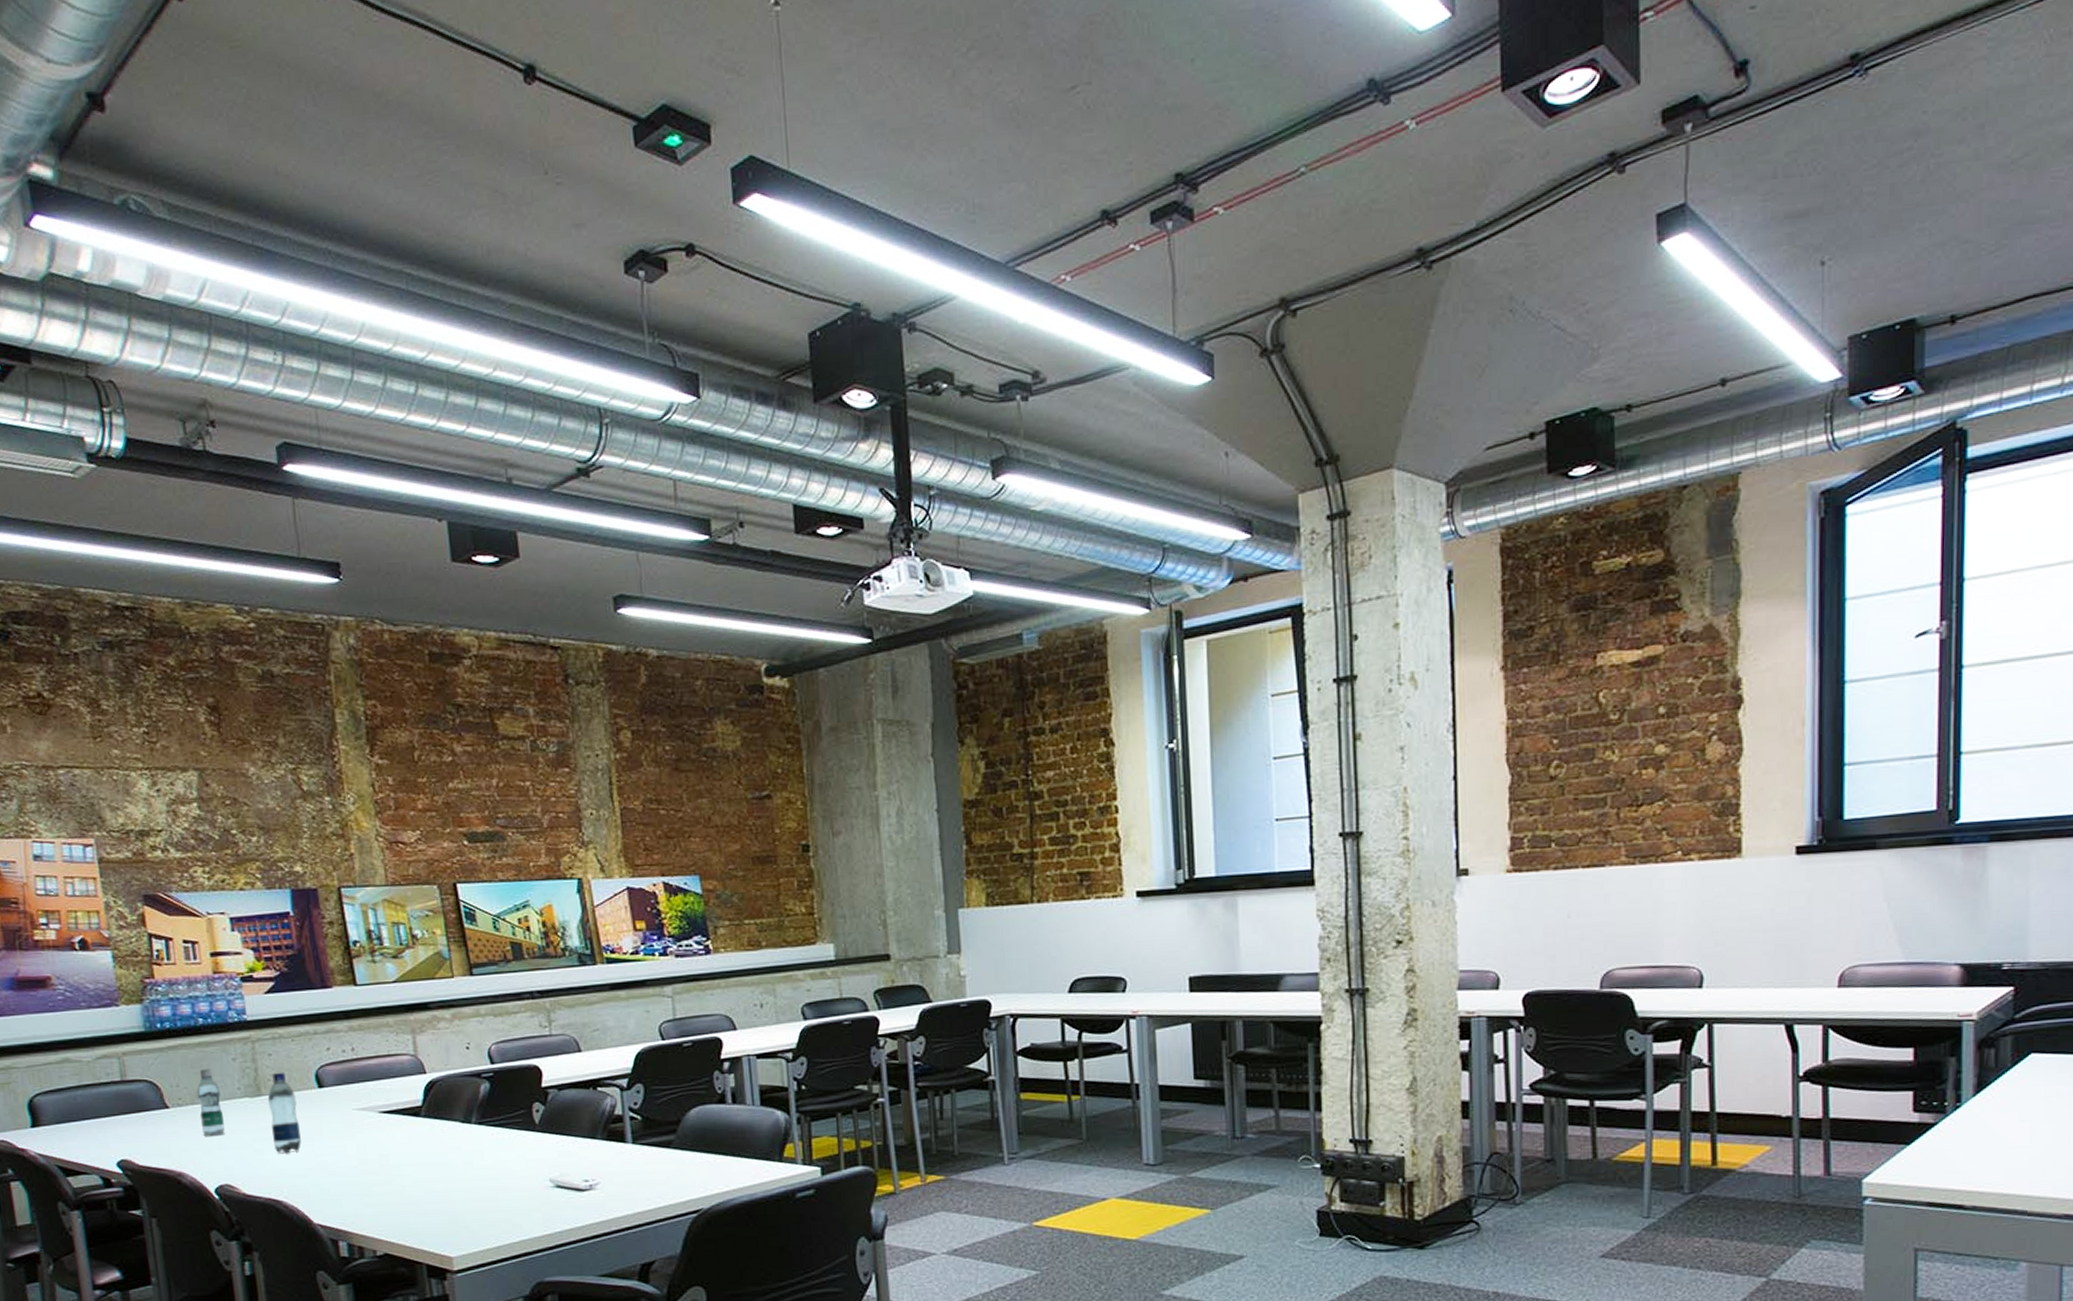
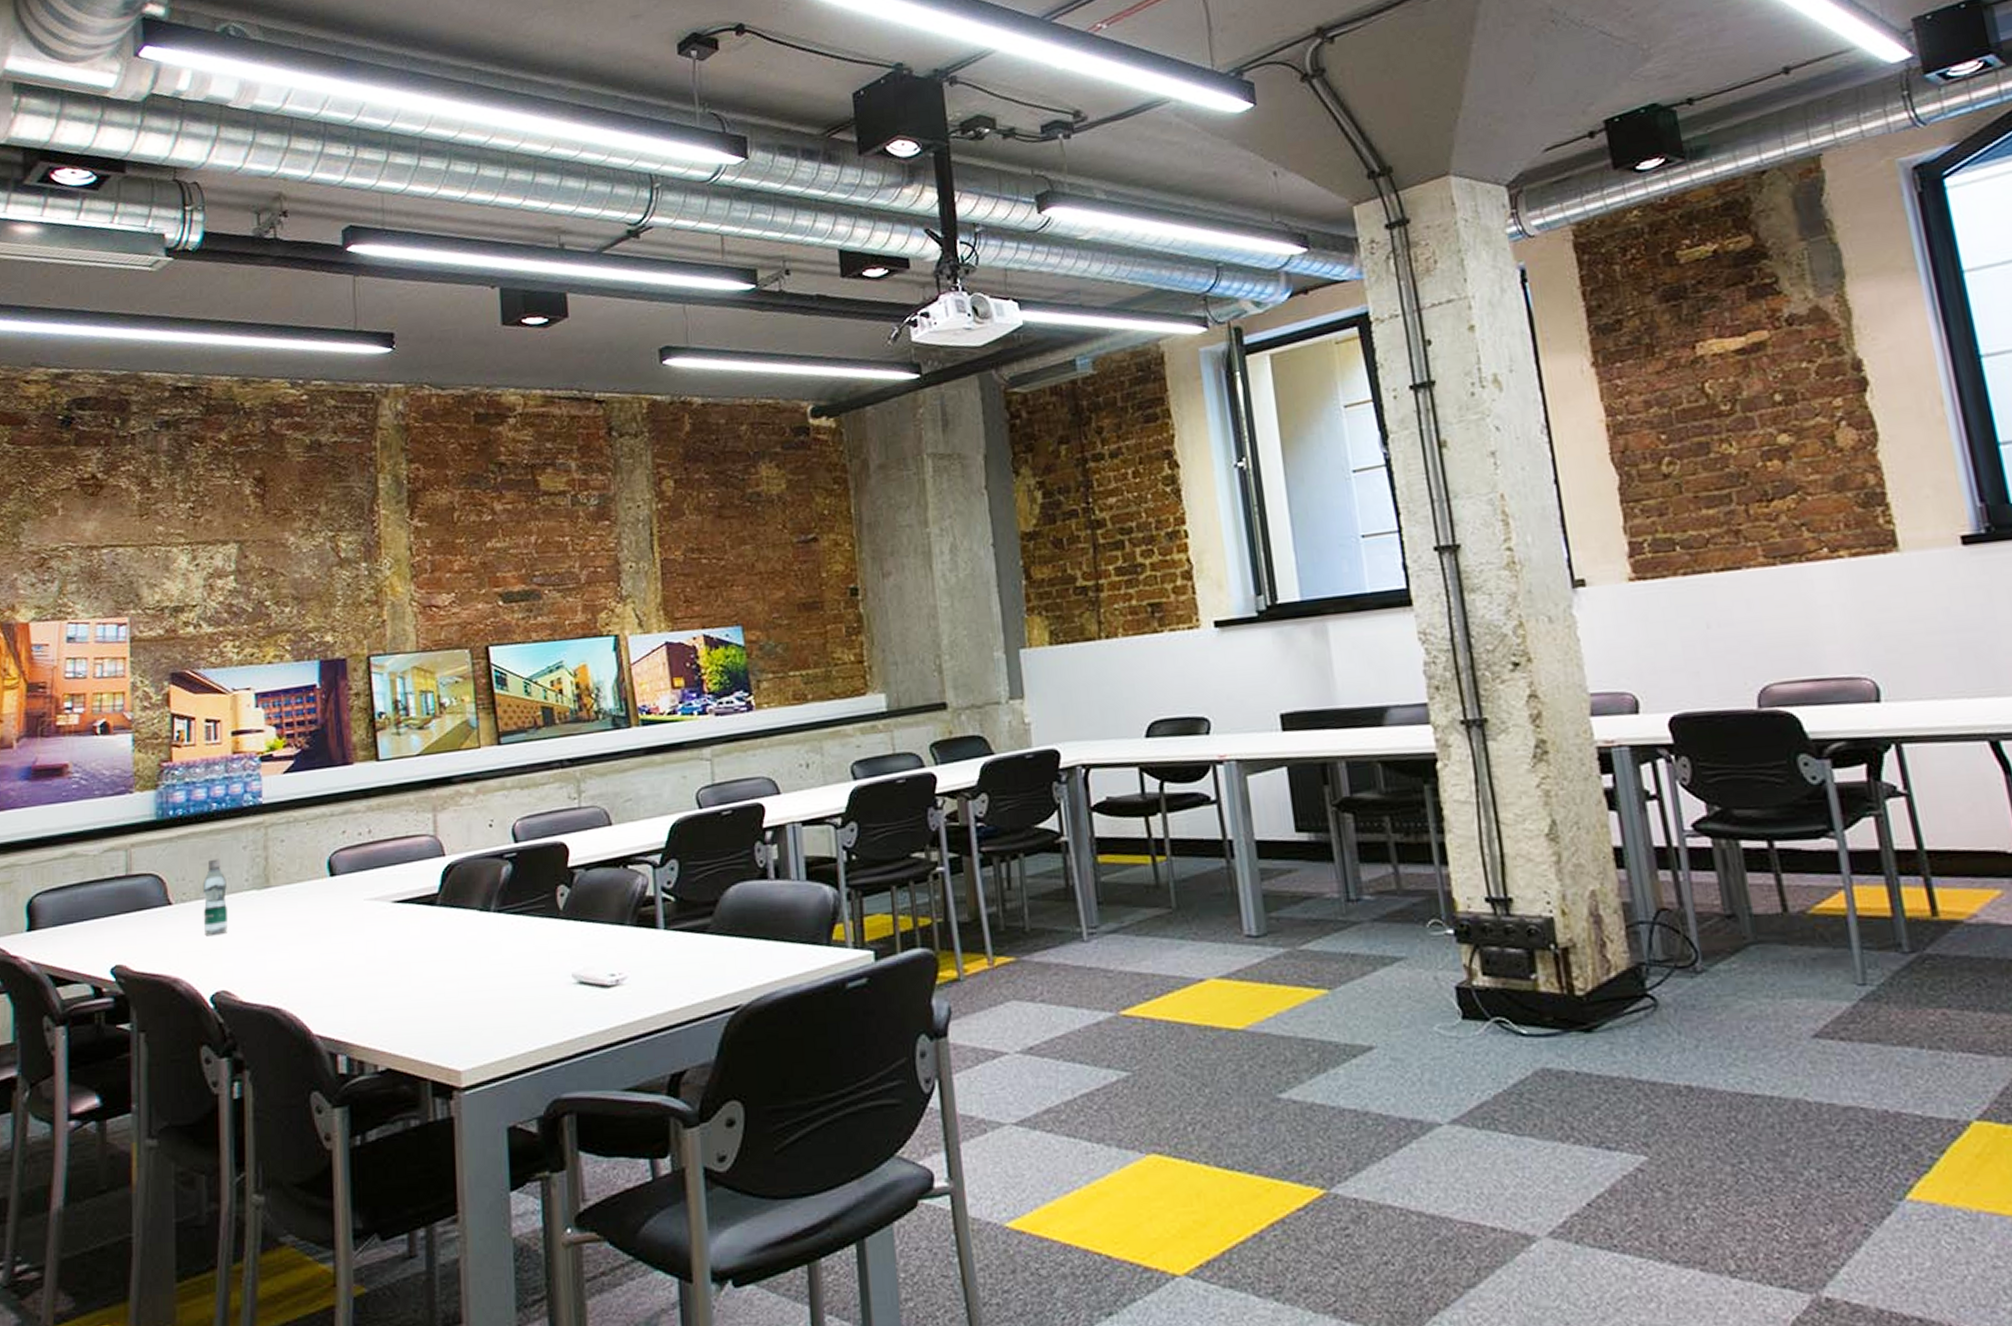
bottle: present [267,1072,301,1154] -> none [275,859,307,953]

